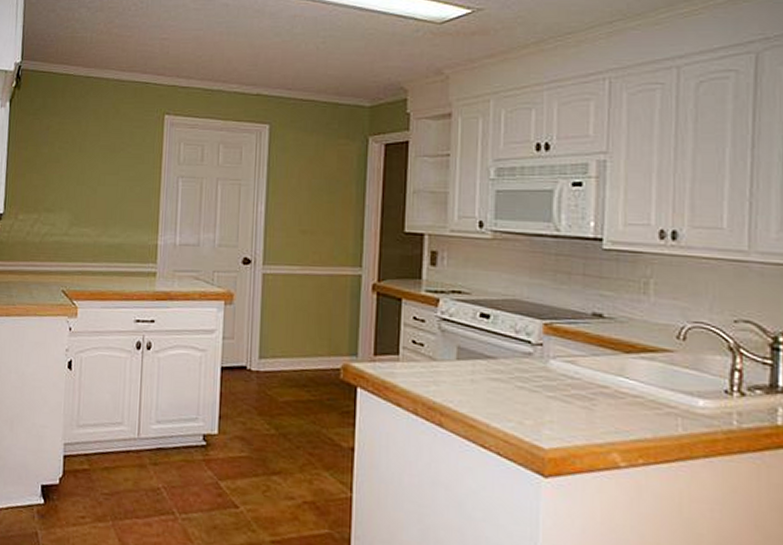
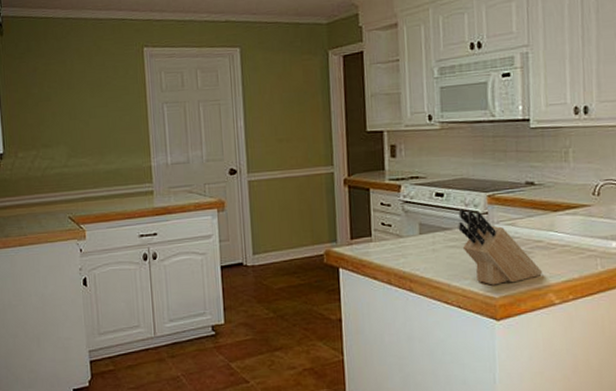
knife block: none [504,336,605,434] -> present [458,209,542,285]

